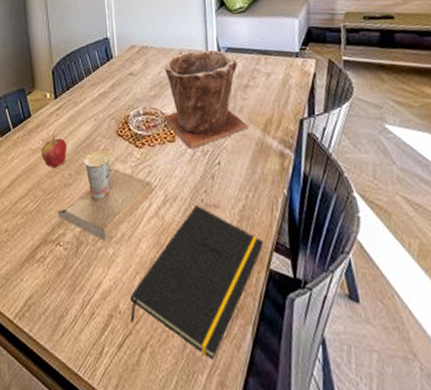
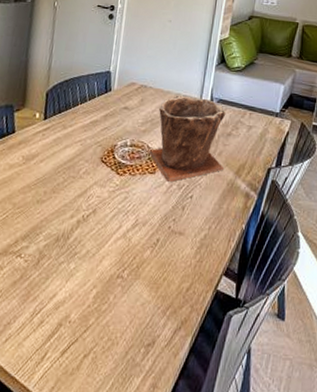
fruit: present [41,128,67,169] -> none [18,147,48,185]
cup: present [57,149,153,240] -> none [23,172,126,256]
notepad: present [130,204,264,360] -> none [79,230,216,365]

